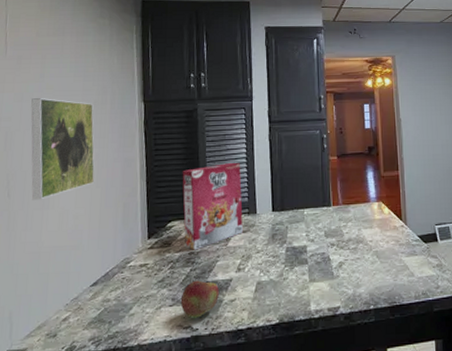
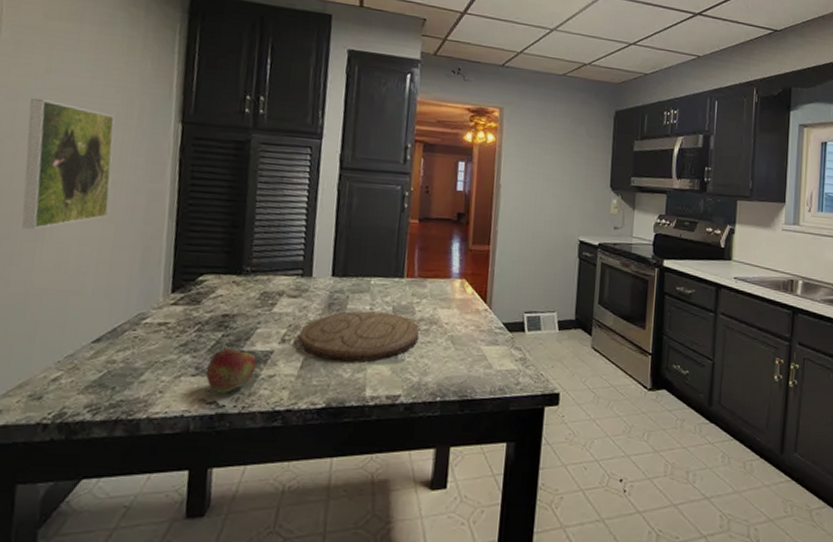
cereal box: present [182,163,243,250] -> none [218,212,299,313]
cutting board: none [251,237,350,283] -> present [299,311,420,362]

